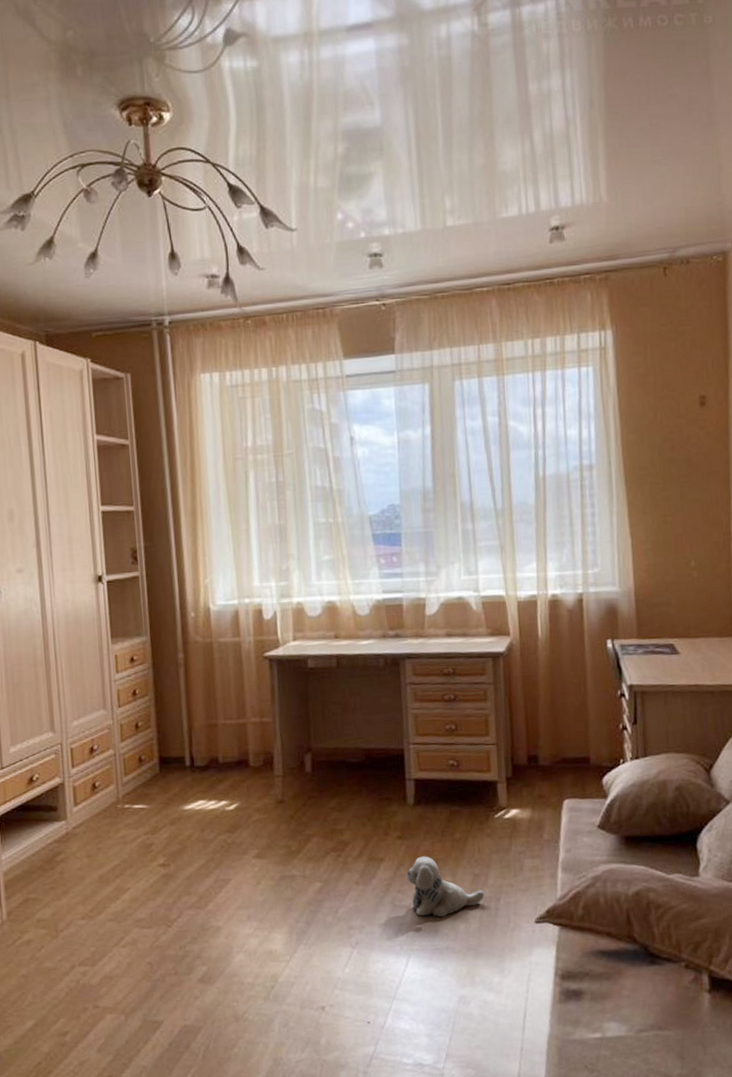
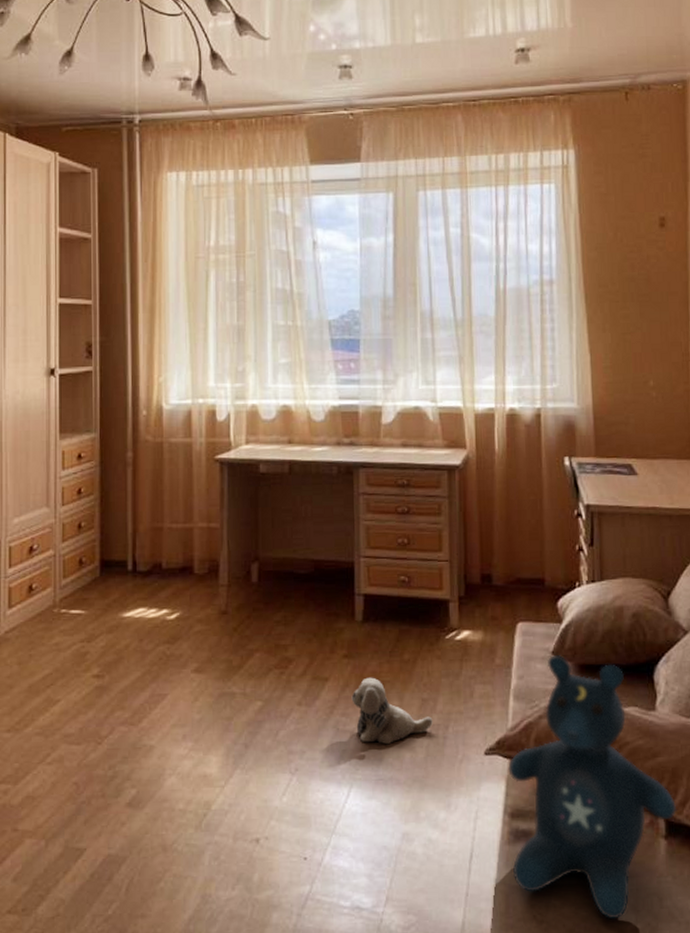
stuffed bear: none [558,827,720,1067] -> present [508,654,677,920]

